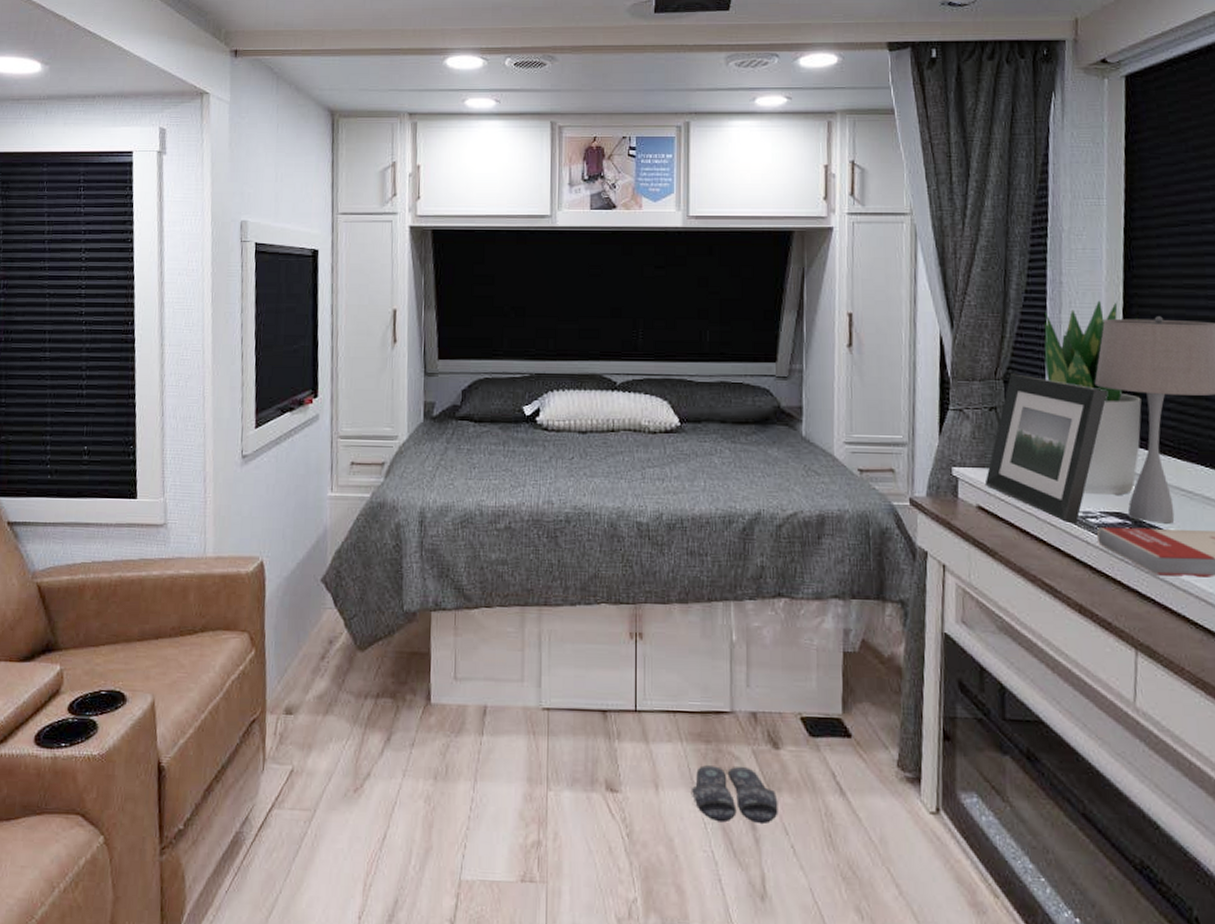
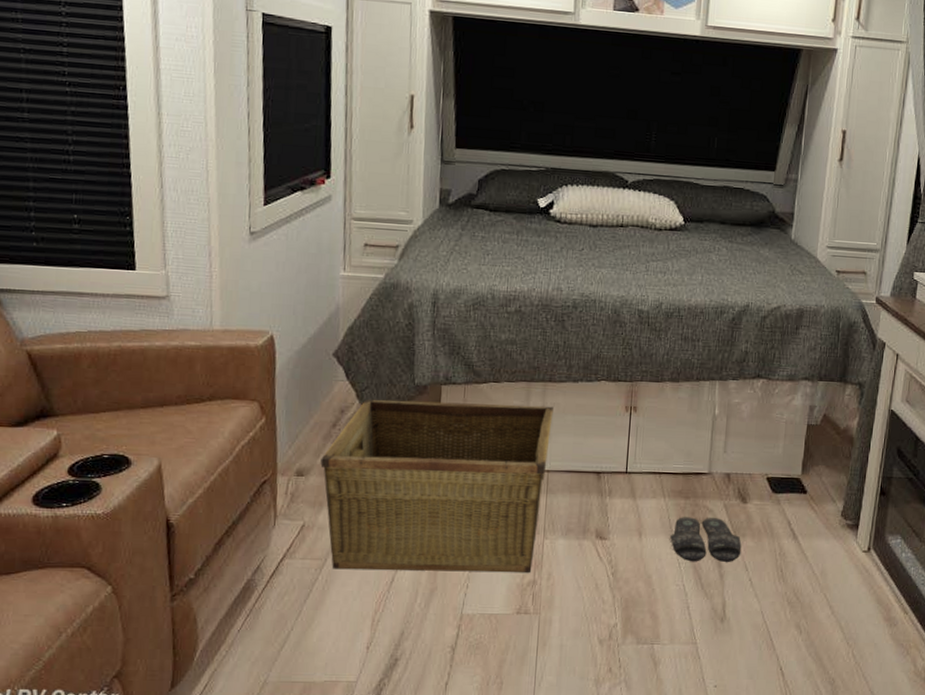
hamper: none [309,628,550,831] -> present [320,399,554,572]

